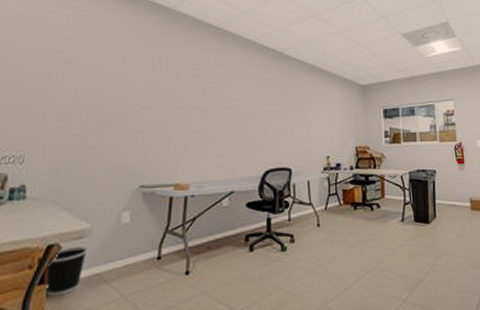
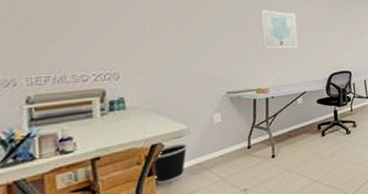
wall art: none [186,89,229,136] -> present [260,10,299,50]

